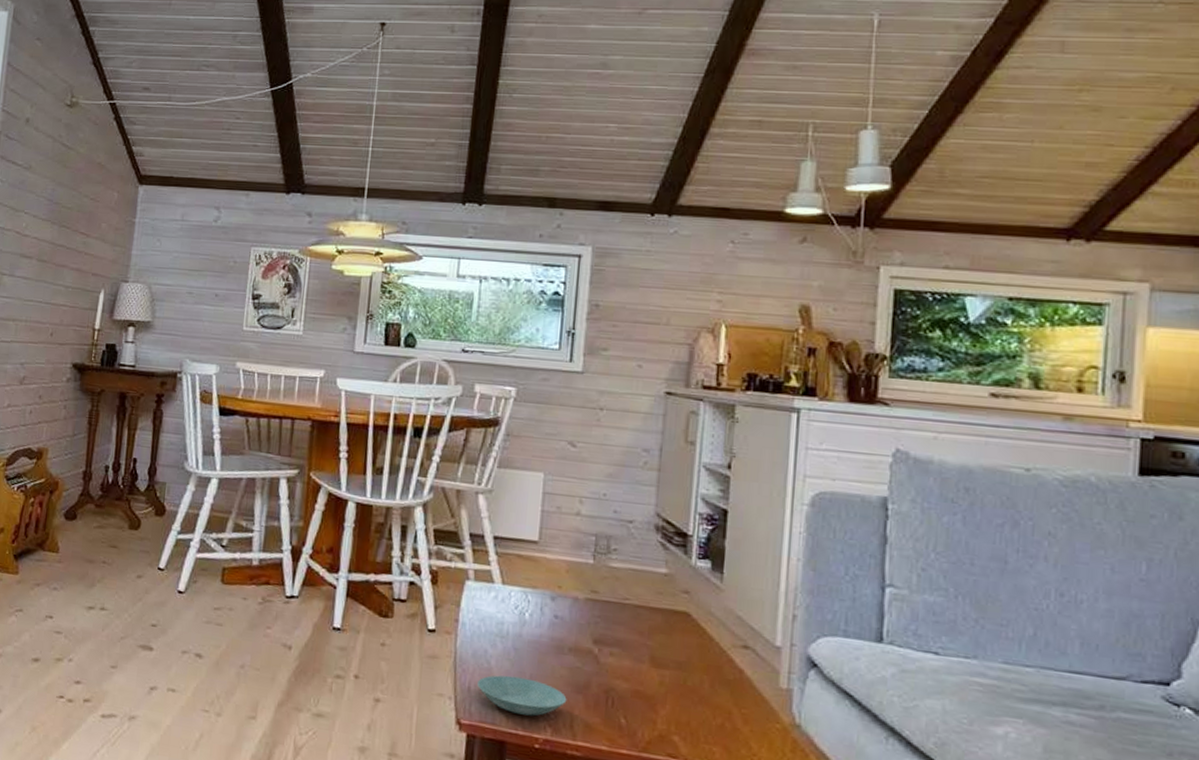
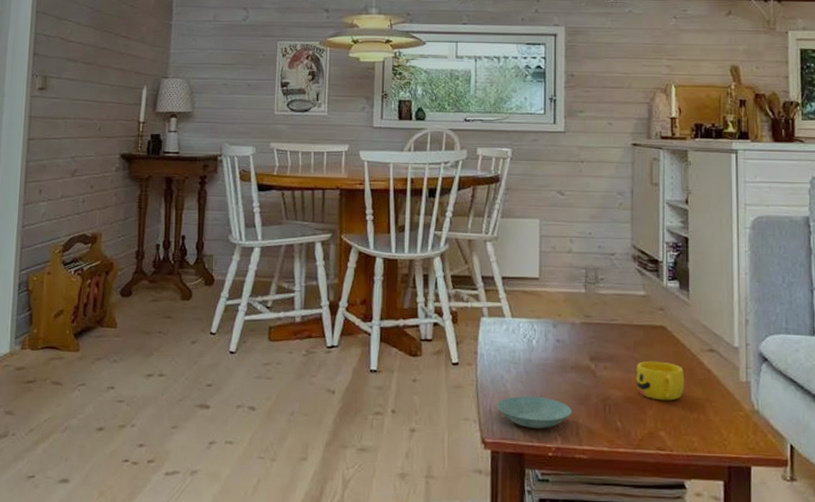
cup: none [647,651,710,701] -> present [636,360,685,401]

